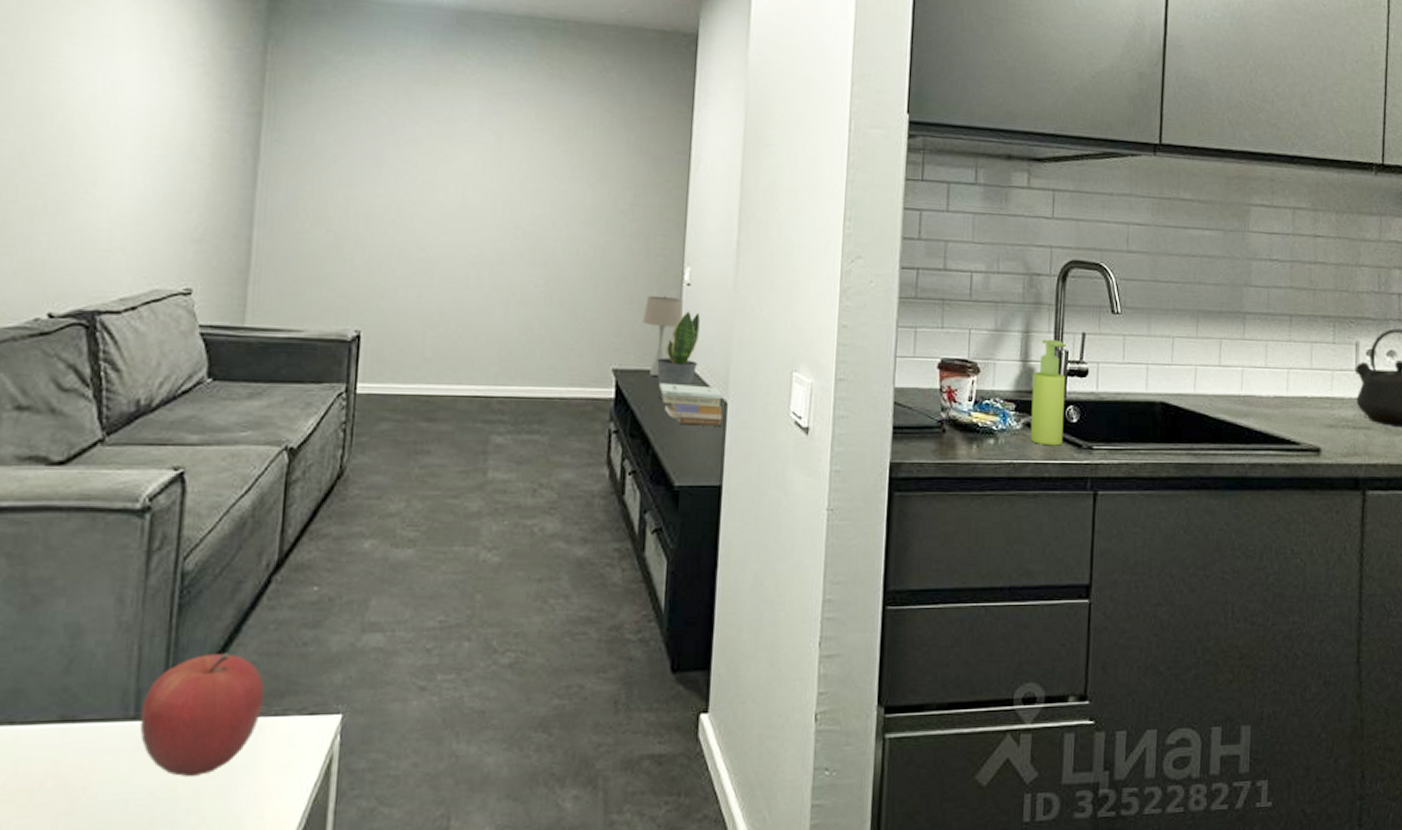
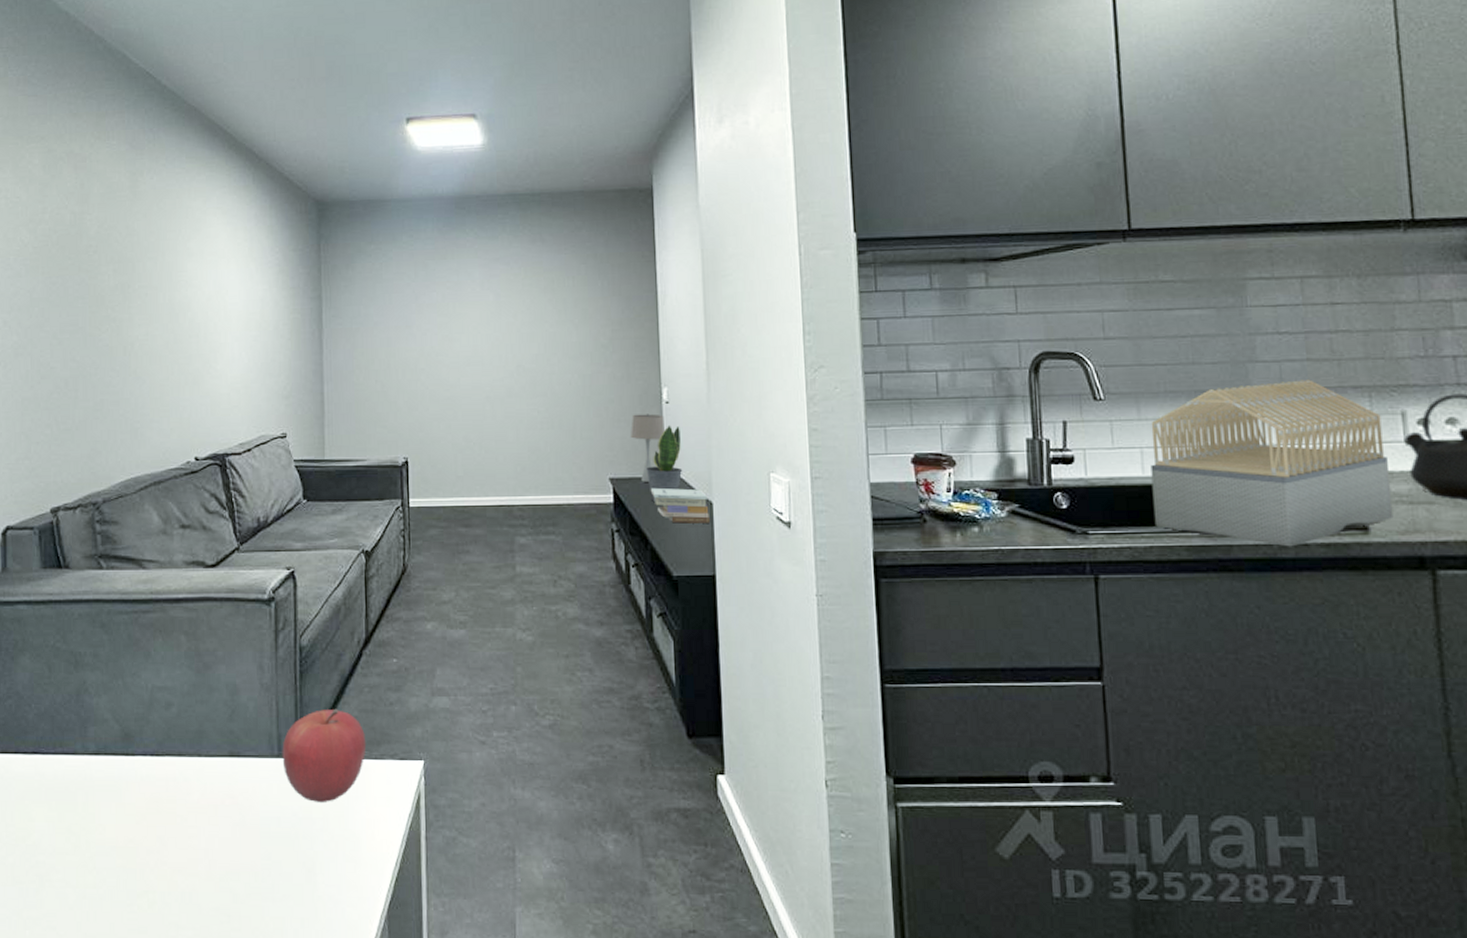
soap dispenser: present [1030,340,1066,446] -> none [1013,430,1054,532]
architectural model: none [1151,306,1342,467] -> present [1150,379,1394,547]

